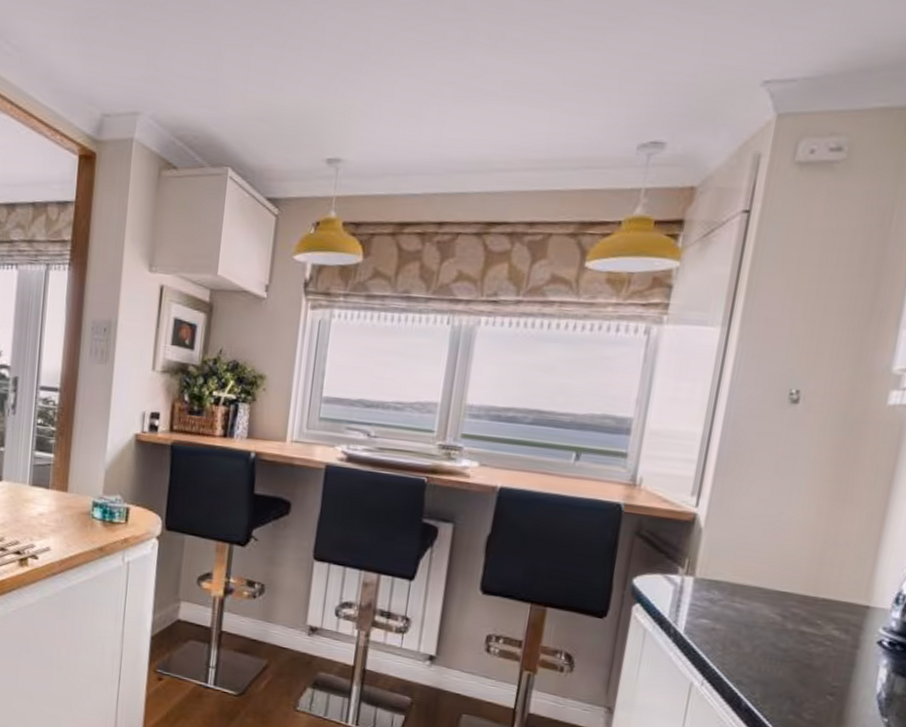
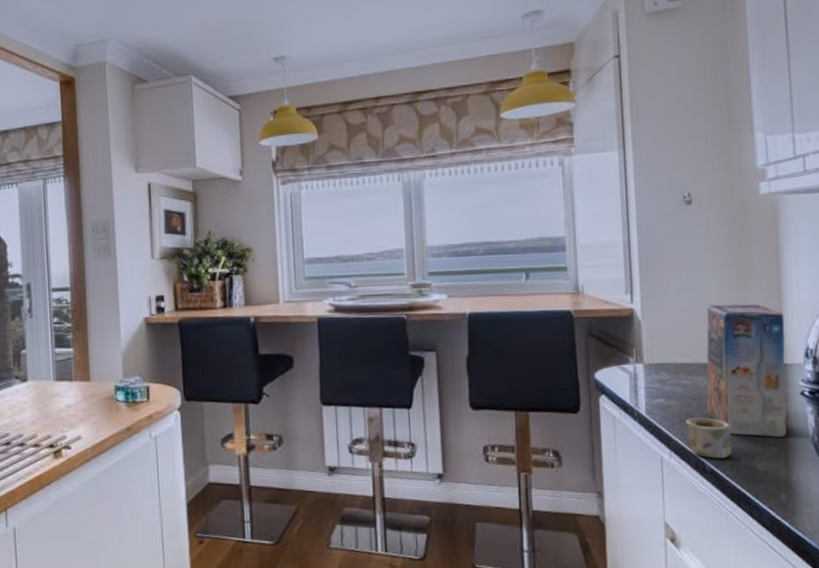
cereal box: none [726,524,881,698] -> present [686,304,787,459]

